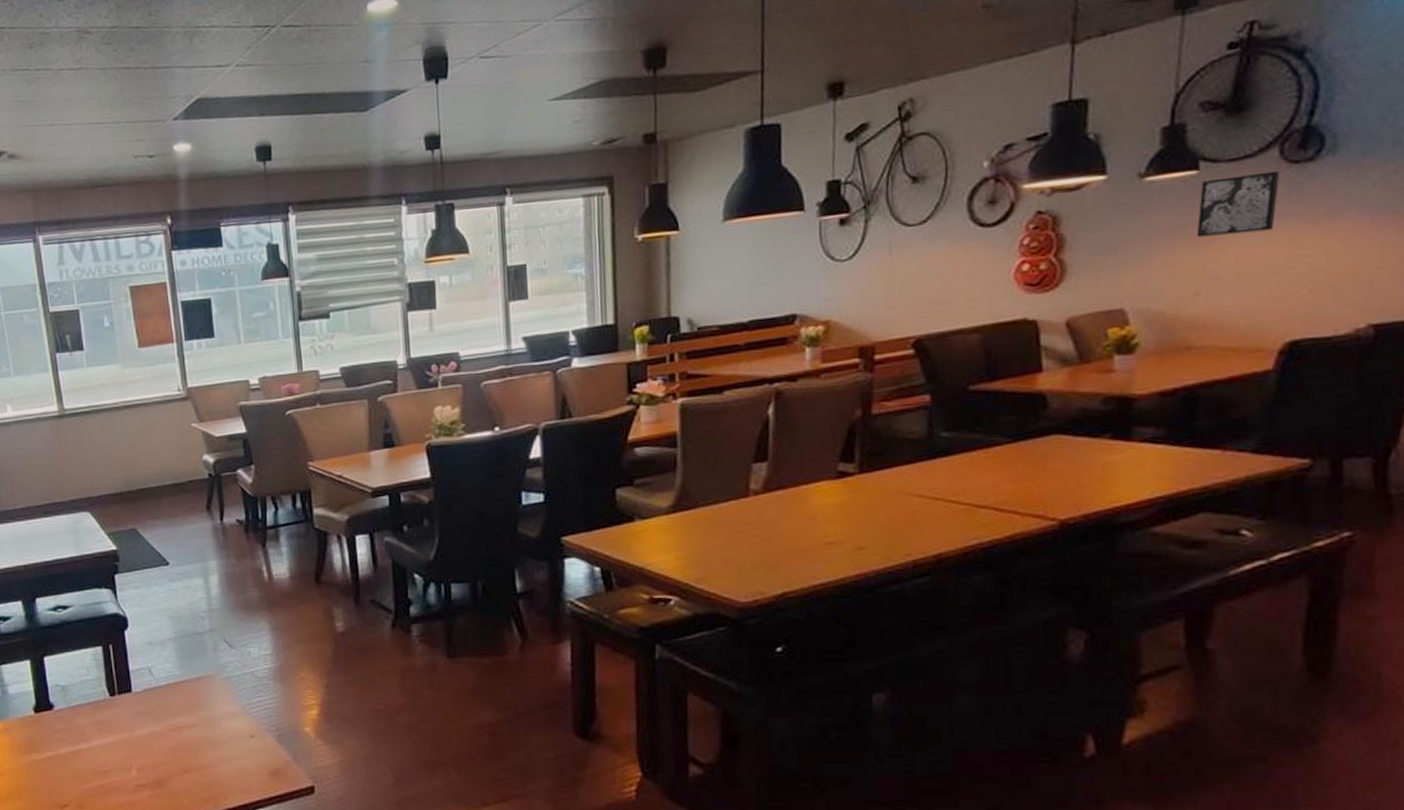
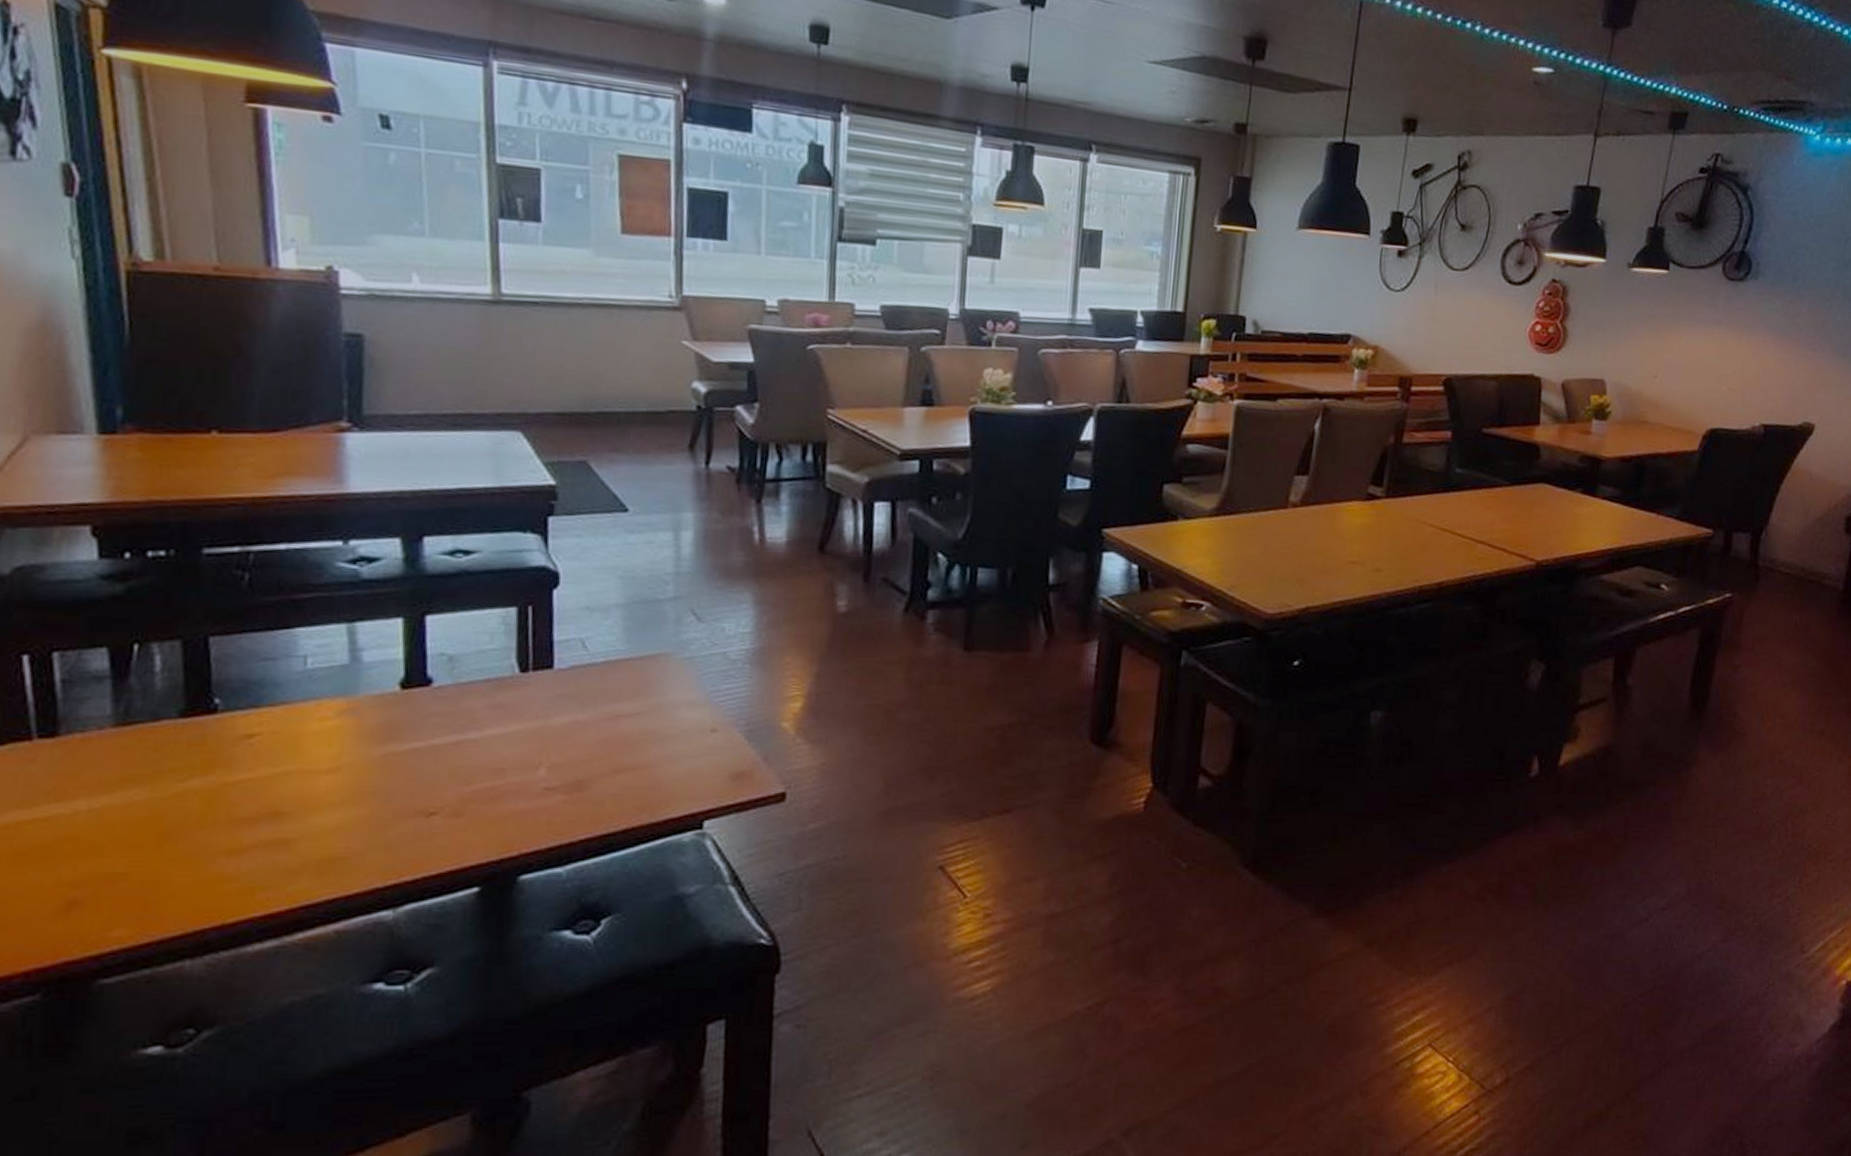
wall art: present [1196,170,1280,237] -> none [1661,281,1721,333]

